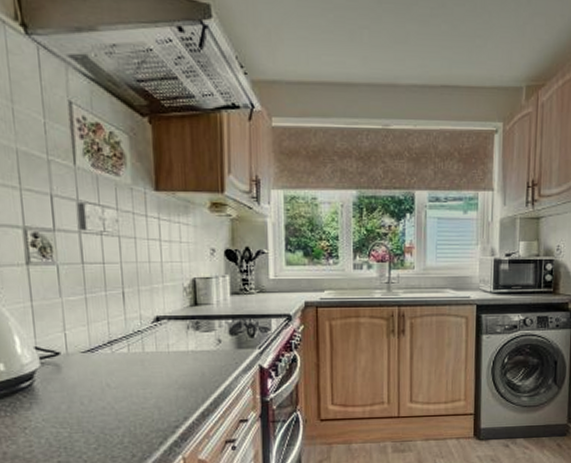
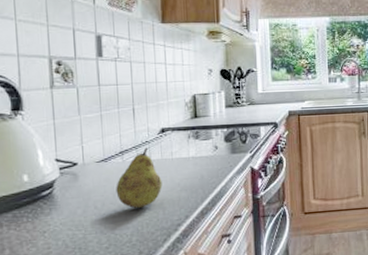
fruit: none [104,338,158,406] -> present [116,147,163,208]

